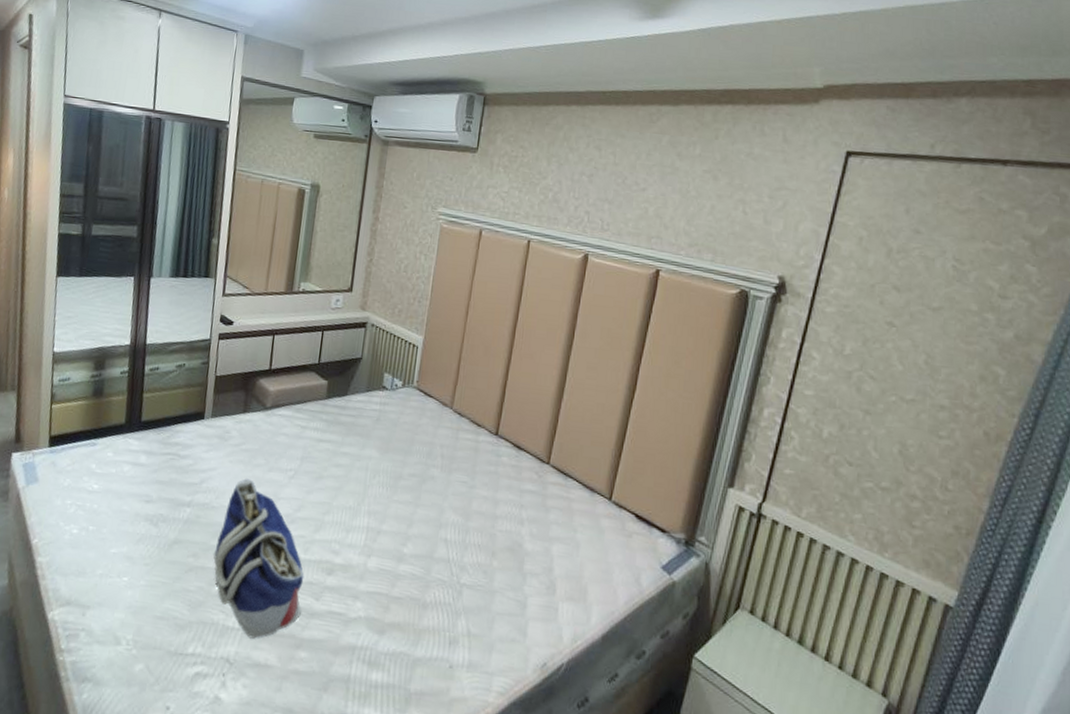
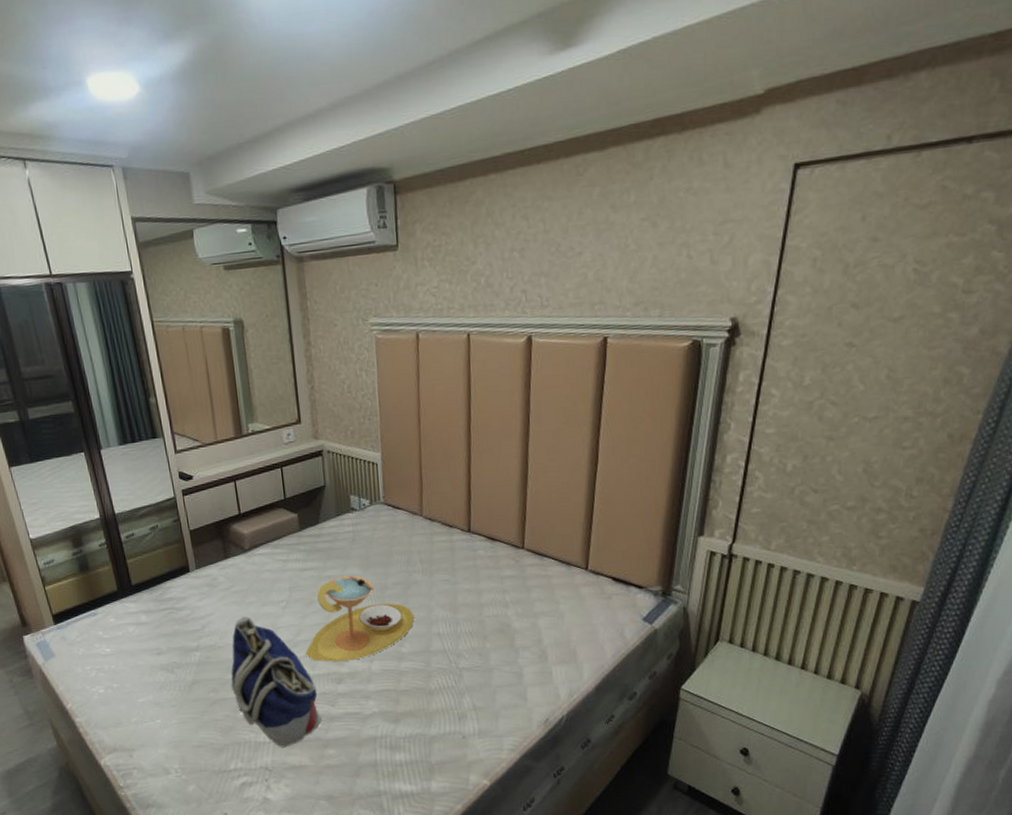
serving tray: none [300,455,424,552] -> present [304,575,414,662]

